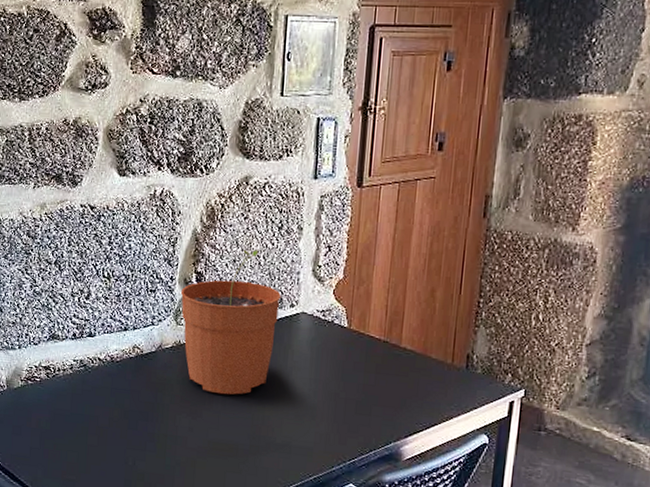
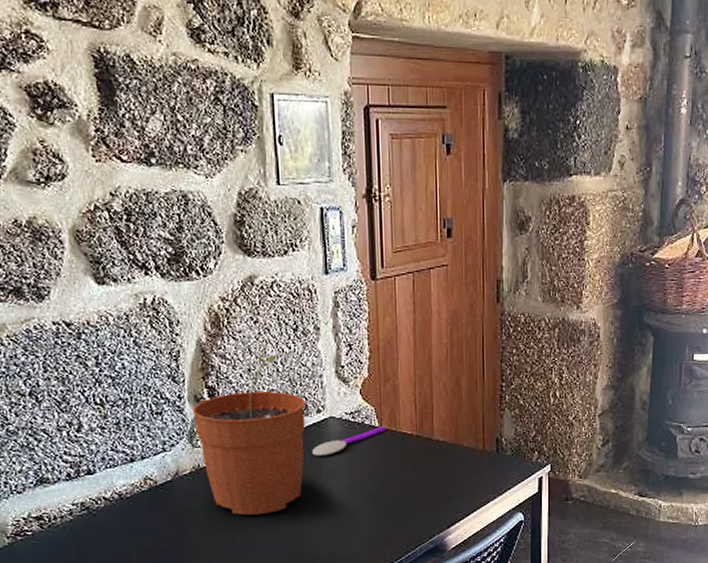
spoon: none [281,327,355,349] -> present [312,426,387,456]

